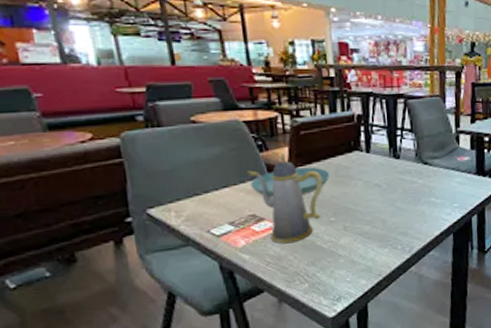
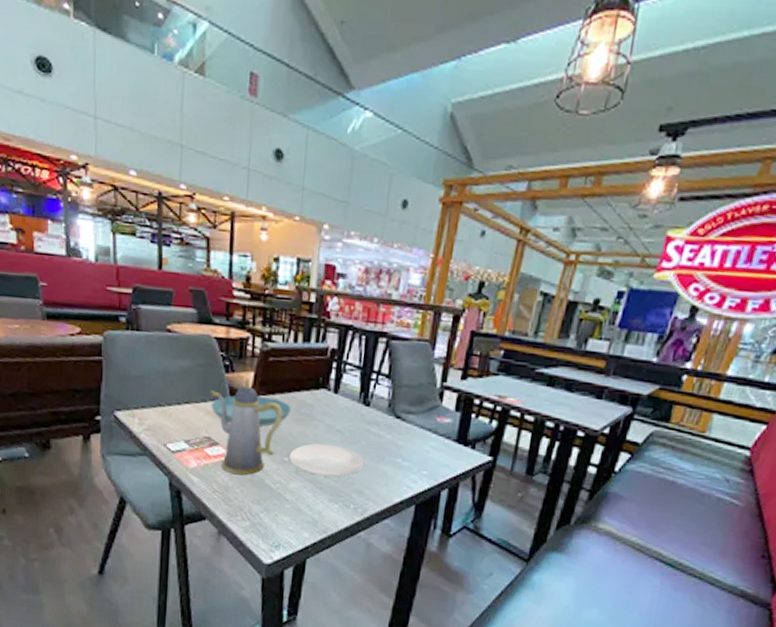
plate: none [335,197,404,228] -> present [289,443,365,477]

